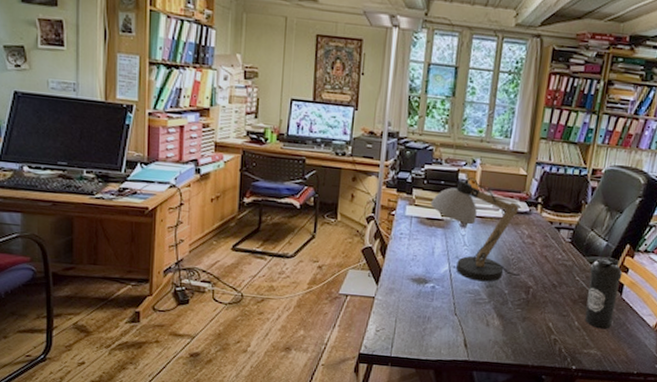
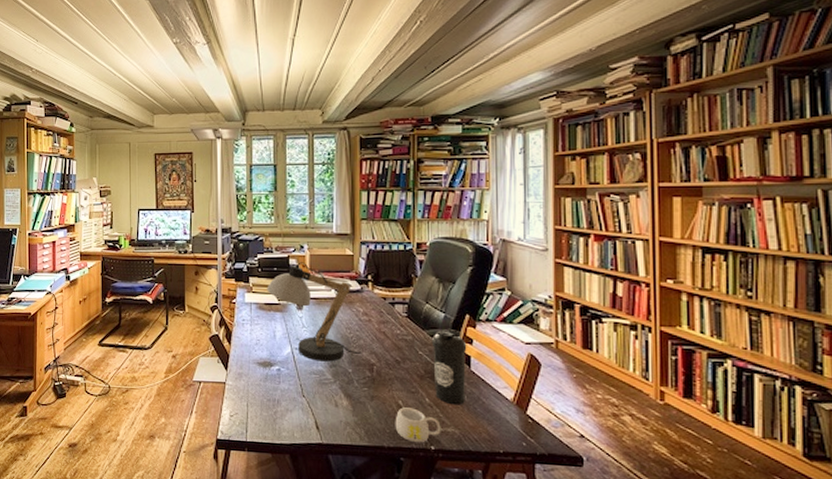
mug: none [541,329,585,363] -> present [395,407,441,443]

